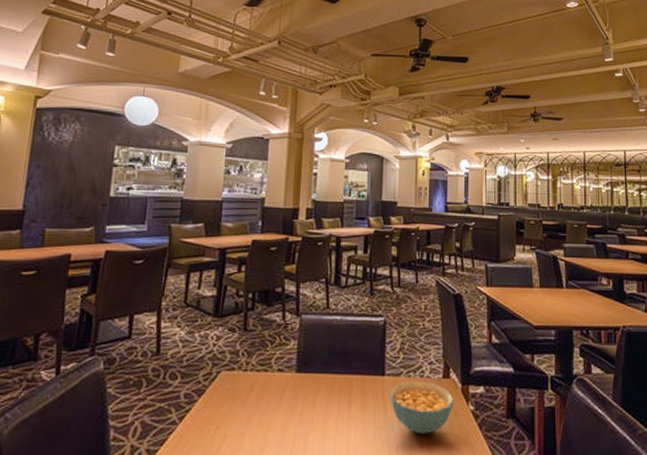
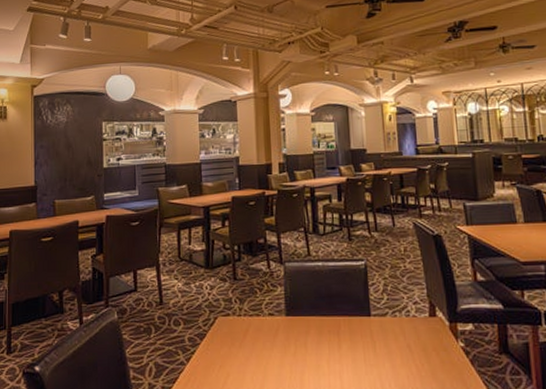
cereal bowl: present [390,381,454,435] -> none [377,320,443,371]

